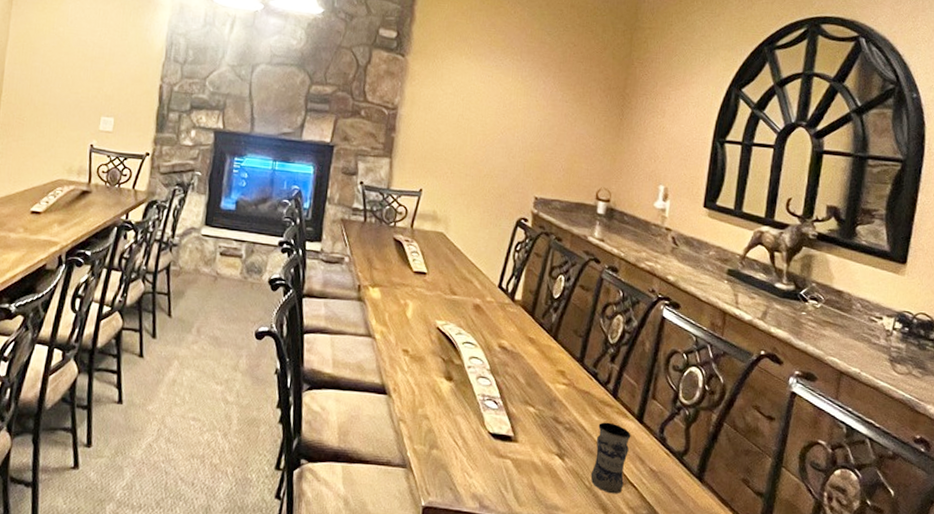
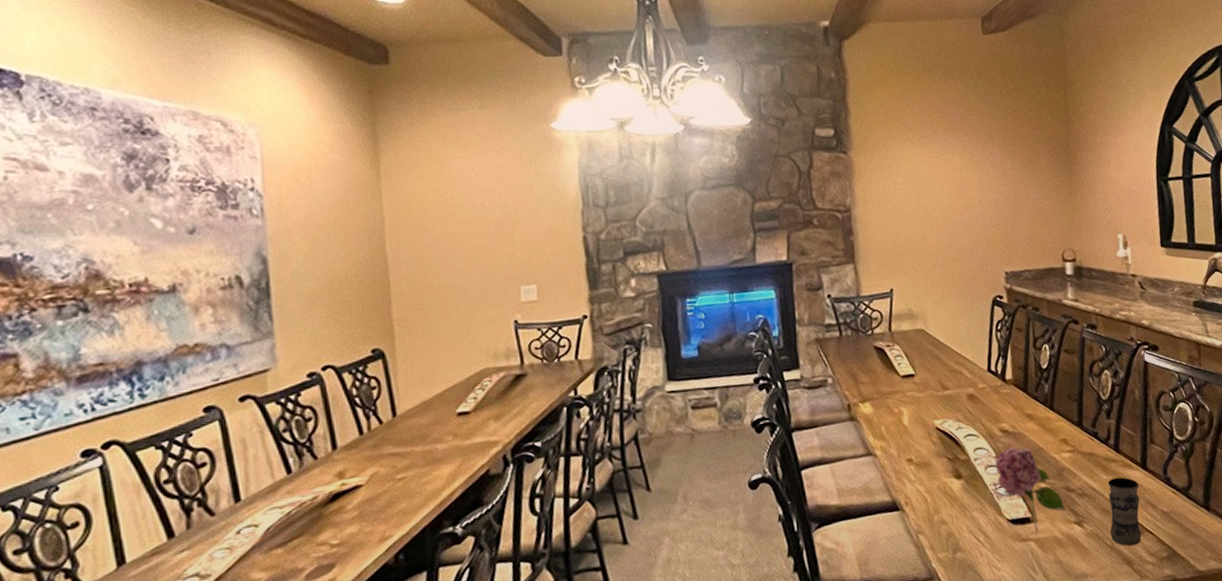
flower: none [486,364,550,454] -> present [995,446,1066,534]

